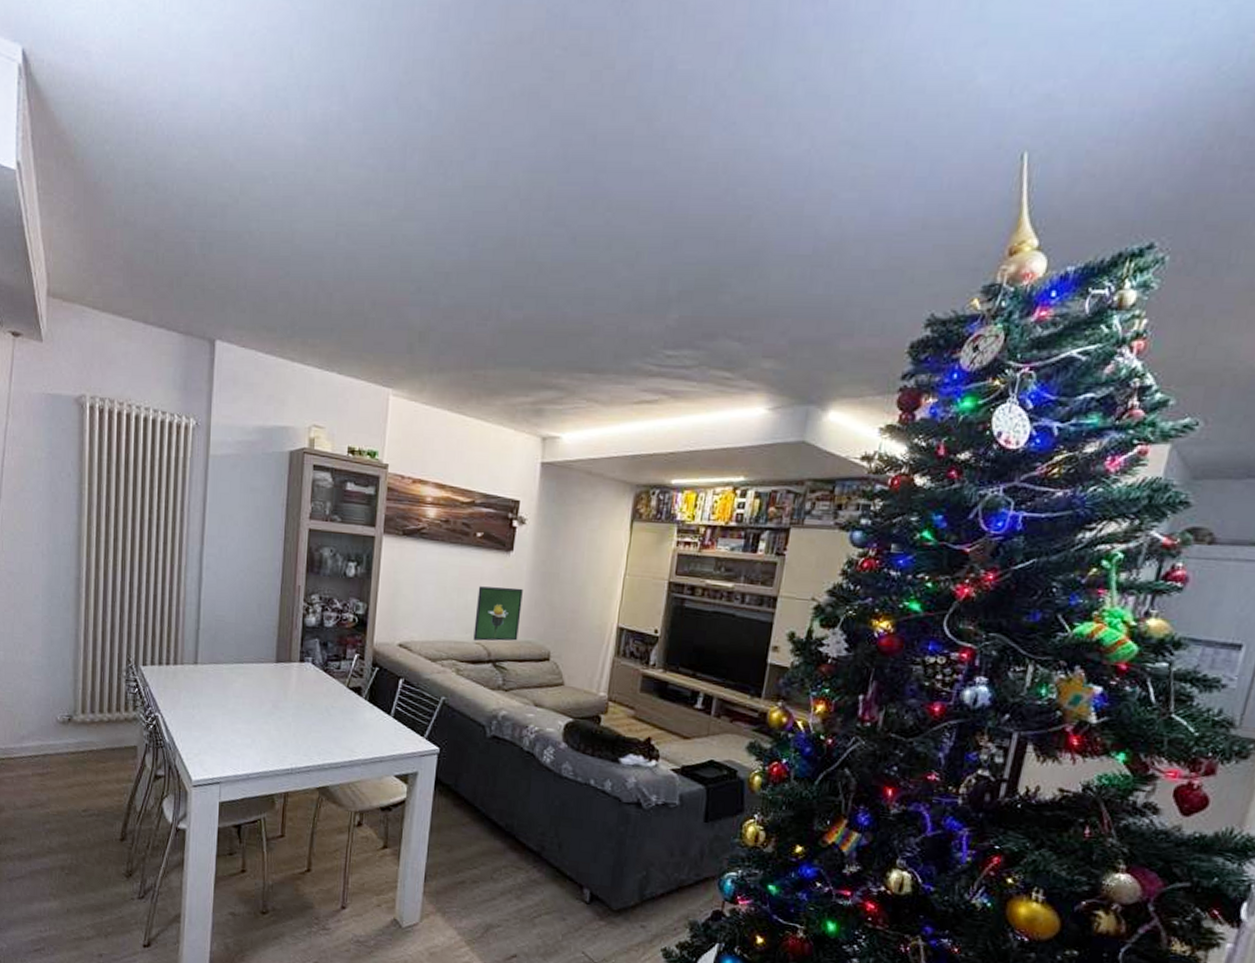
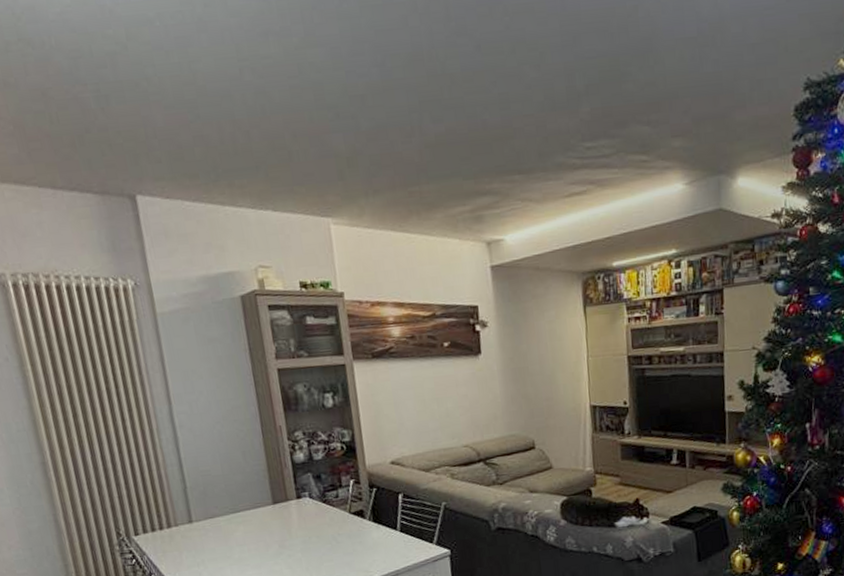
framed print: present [473,586,523,642] -> none [455,387,502,444]

